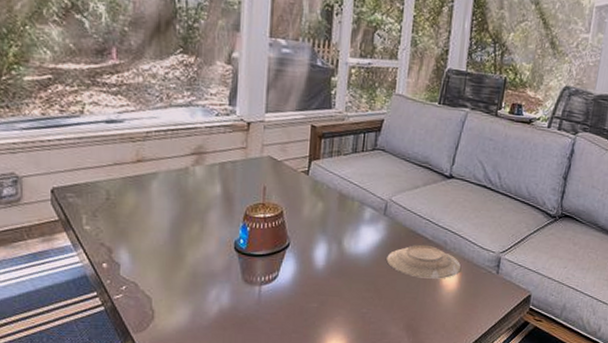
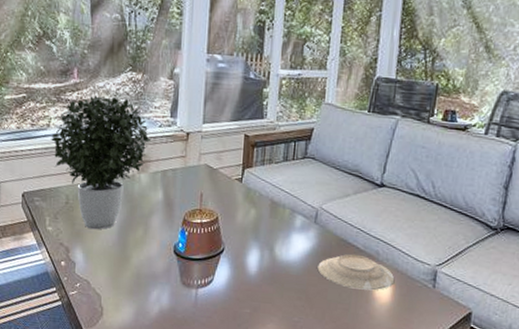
potted plant: none [85,78,207,228] -> present [51,95,152,230]

